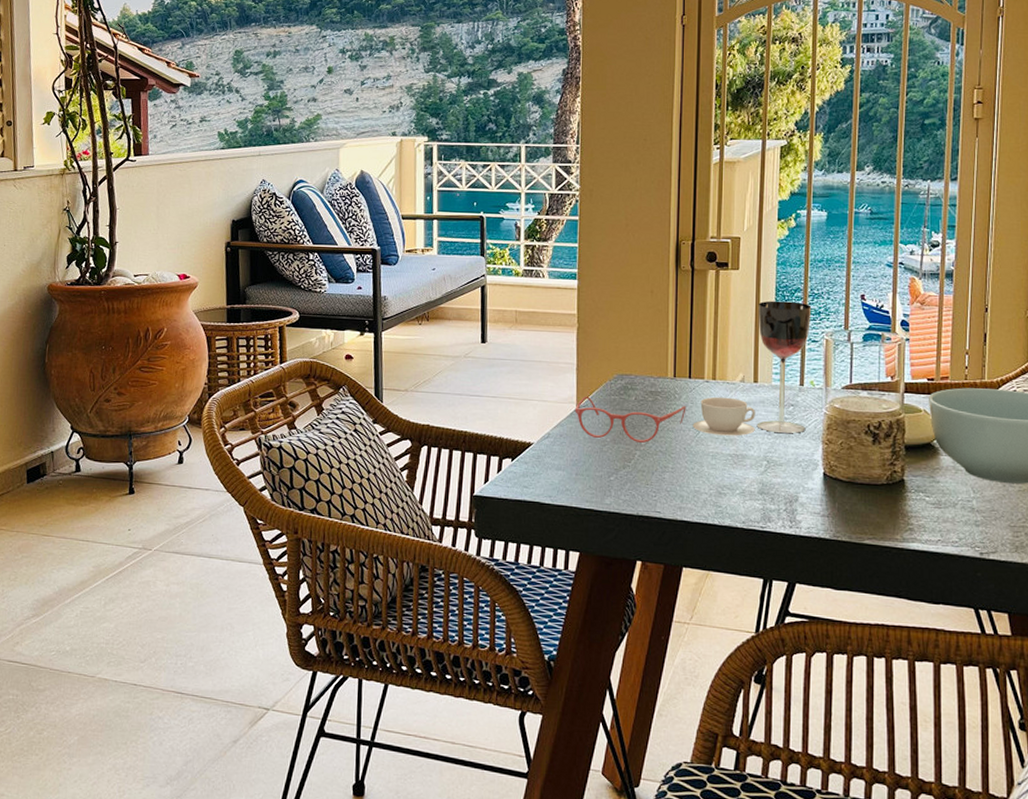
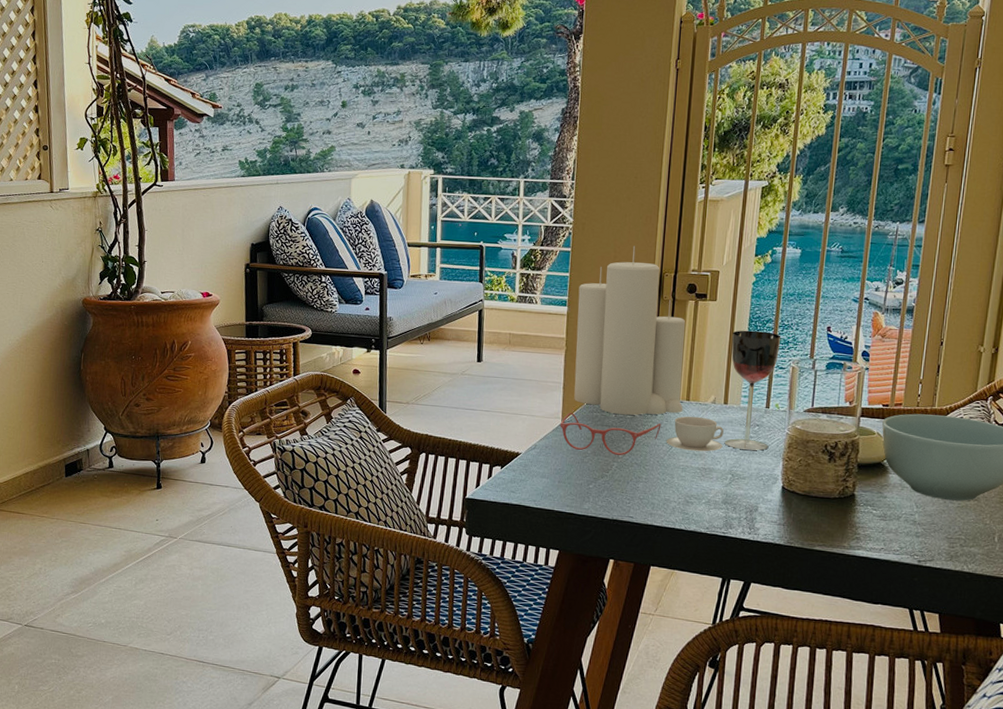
candle: none [588,212,709,398] -> present [574,246,686,416]

